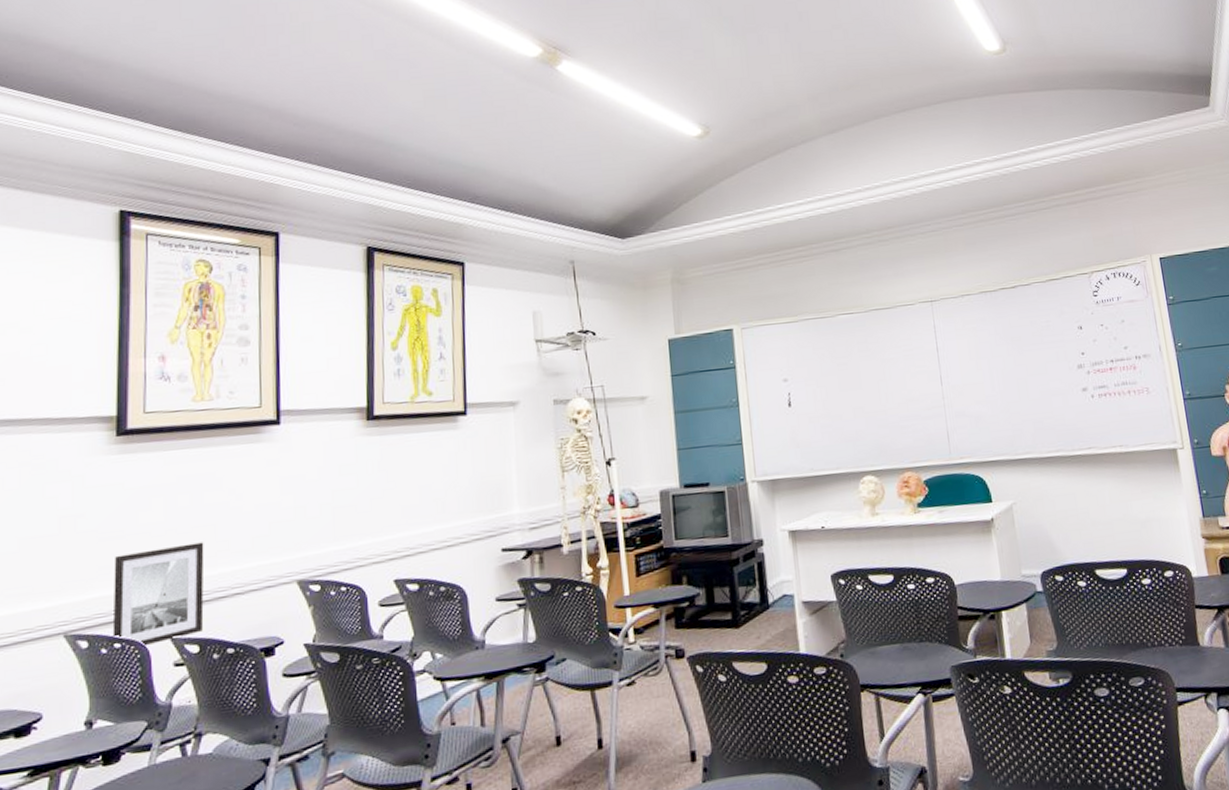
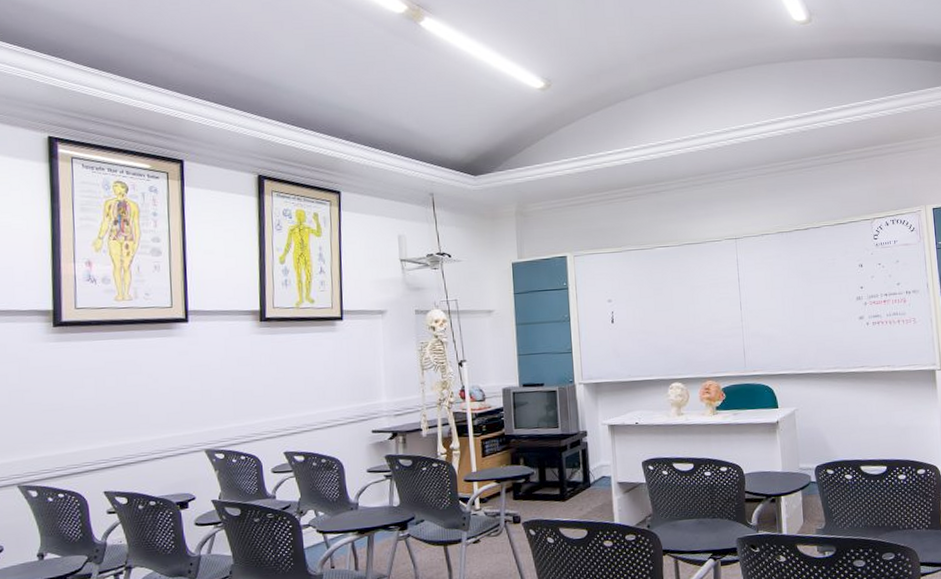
wall art: present [112,542,204,647] -> none [55,416,130,497]

